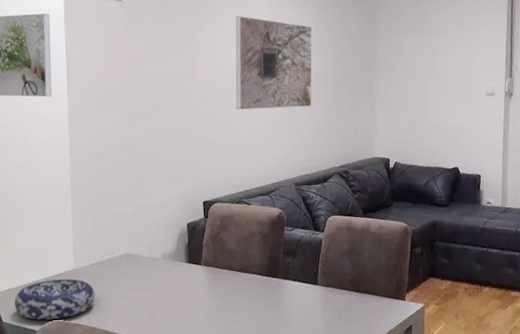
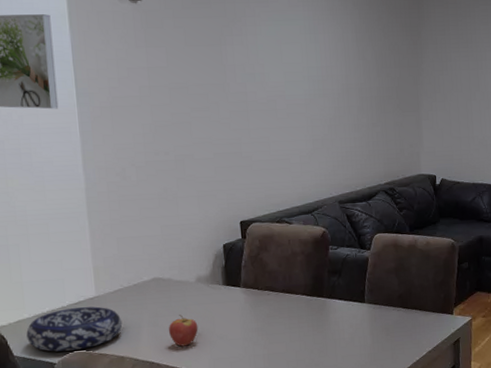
fruit: none [135,290,162,321] -> present [168,315,198,347]
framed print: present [235,15,313,110] -> none [269,24,355,125]

